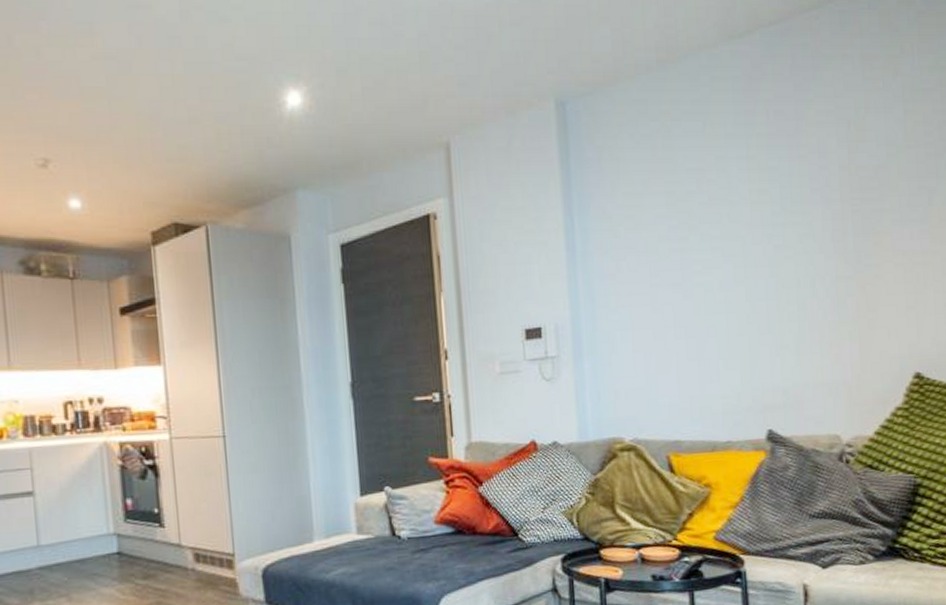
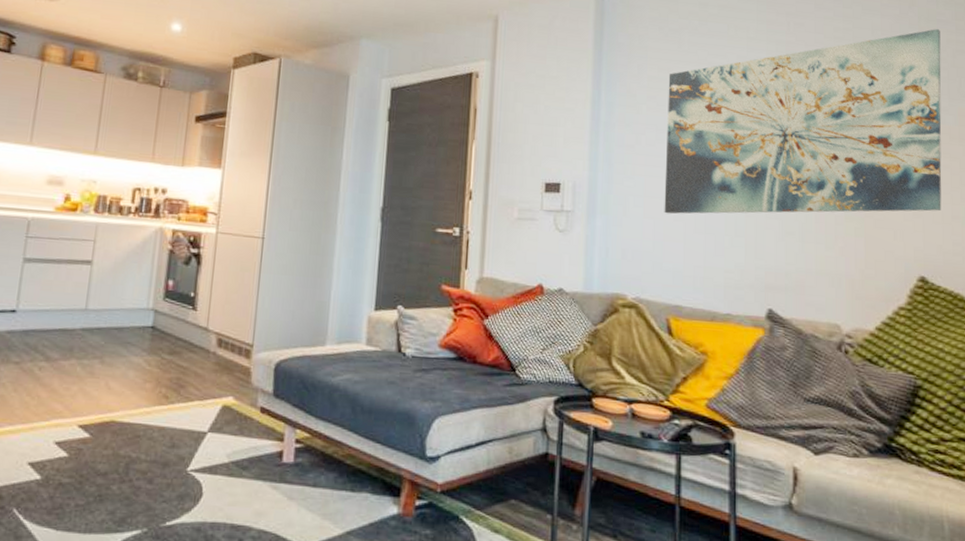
wall art: none [644,98,934,345] -> present [664,28,942,214]

